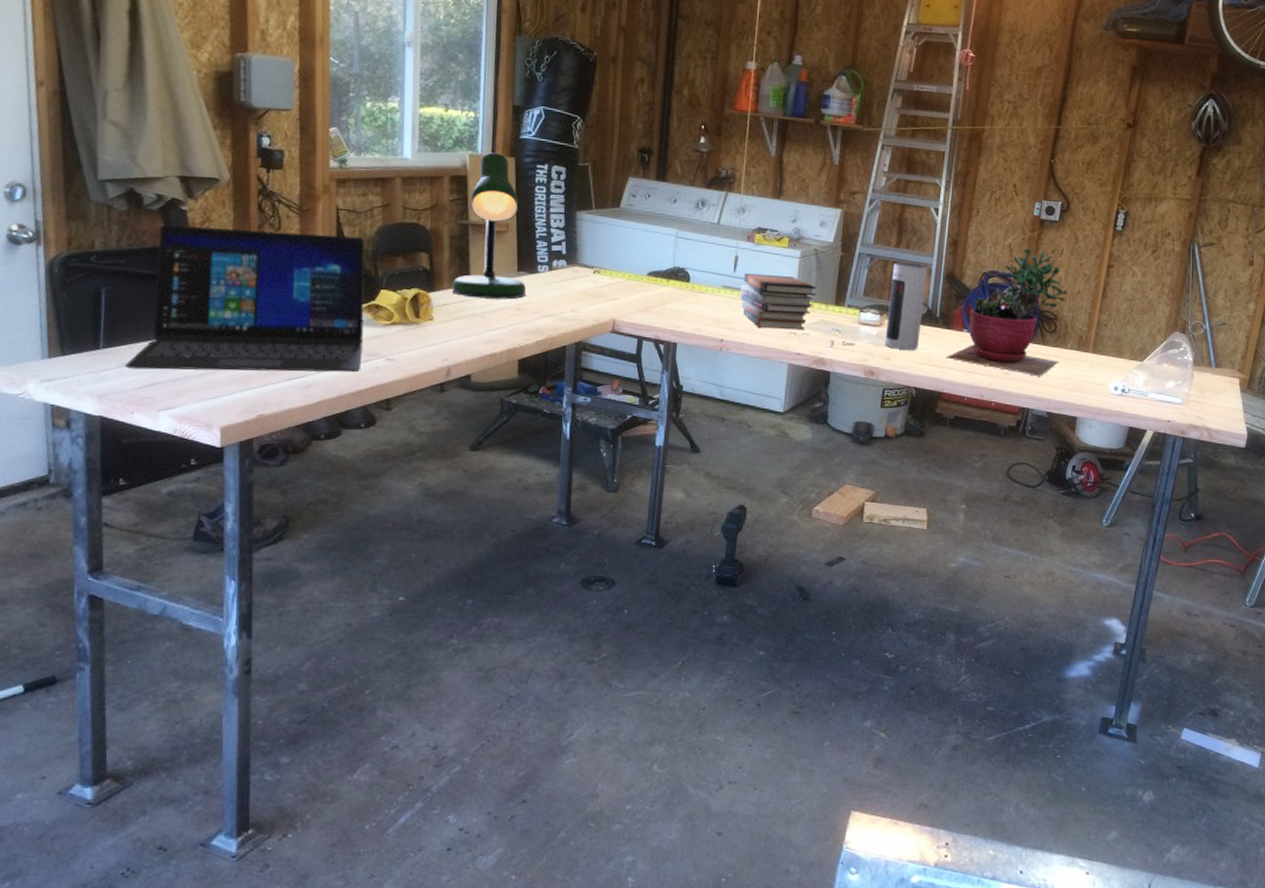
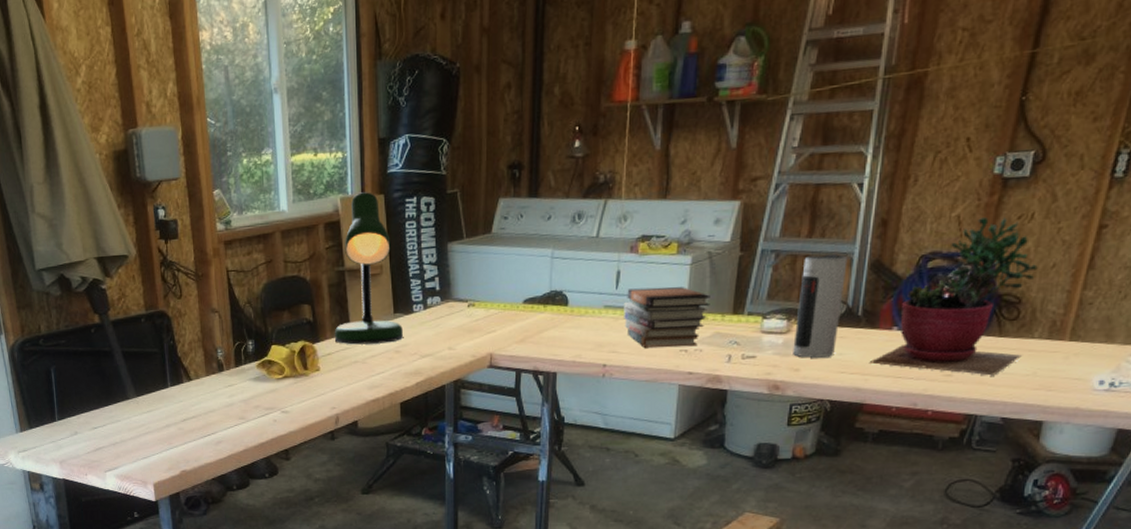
laptop: present [126,224,365,373] -> none [76,296,261,437]

